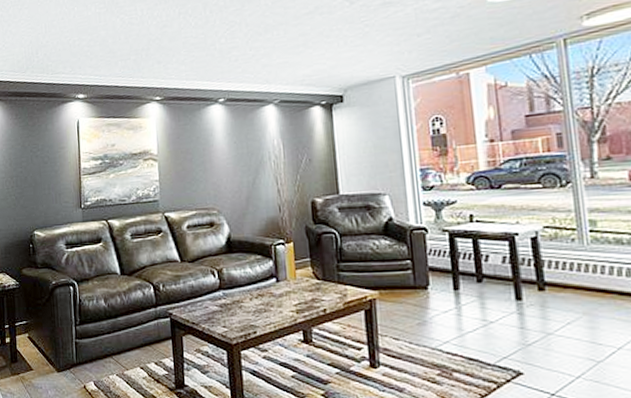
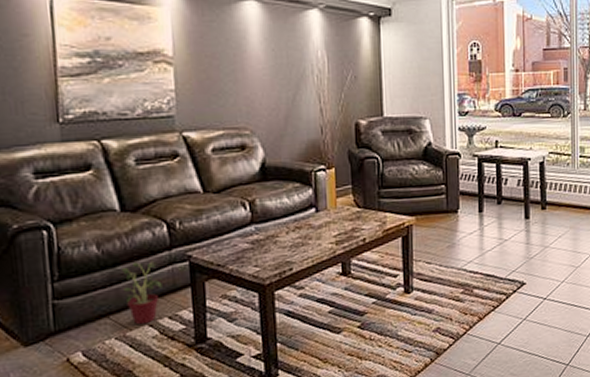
potted plant: none [120,315,150,367] -> present [120,261,162,325]

